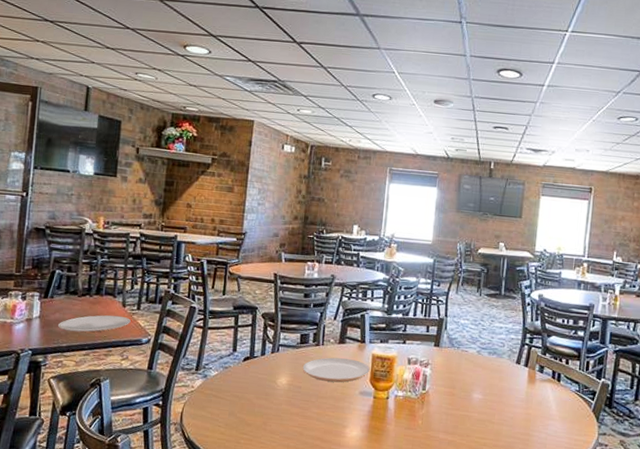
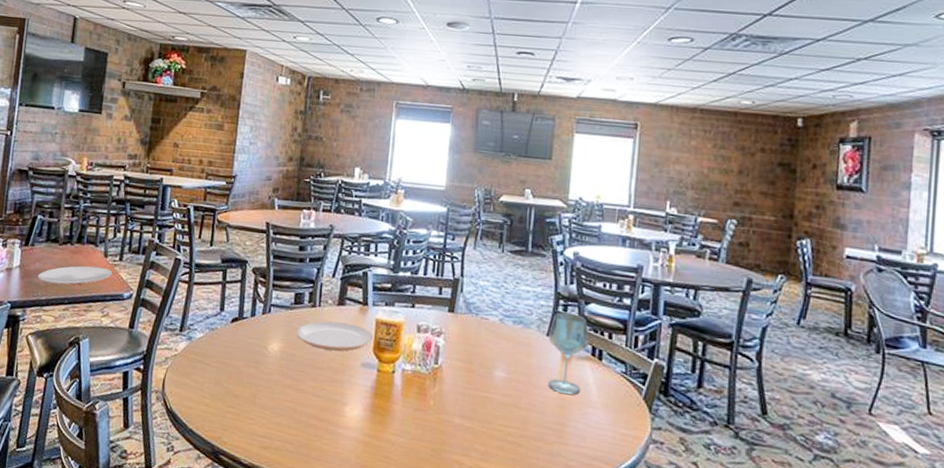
wine glass: none [517,343,550,411] -> present [548,312,589,395]

